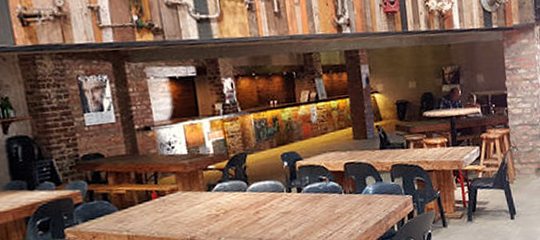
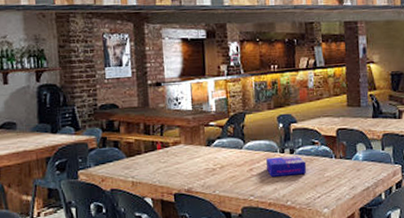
board game: none [272,194,317,218] -> present [265,156,307,177]

